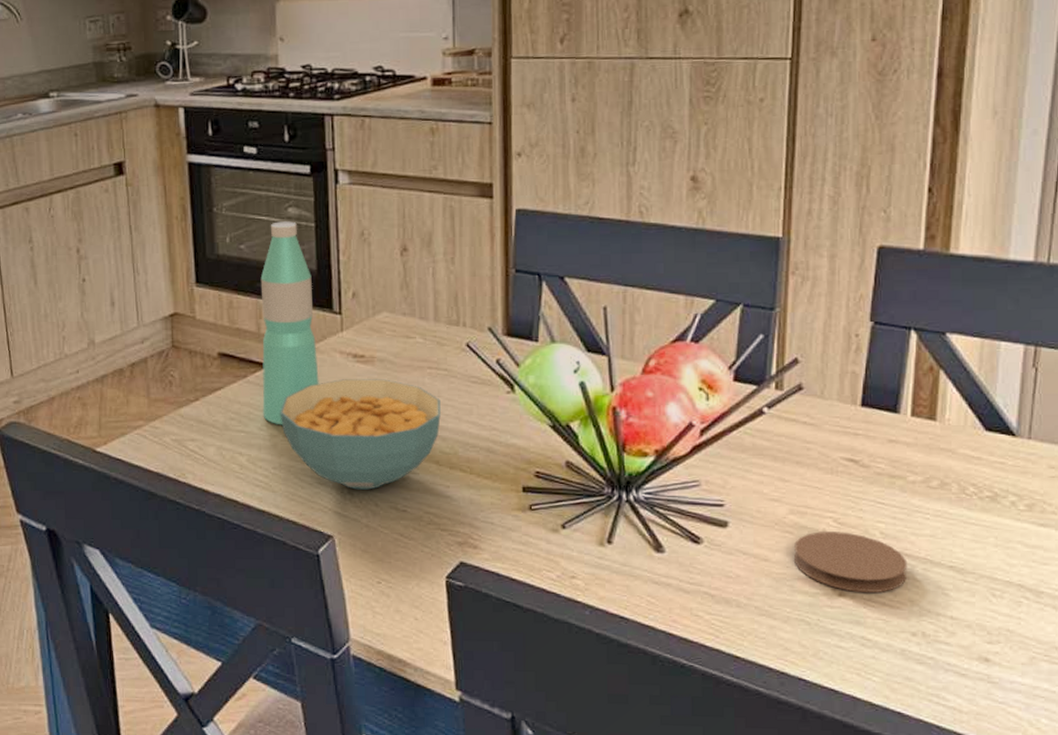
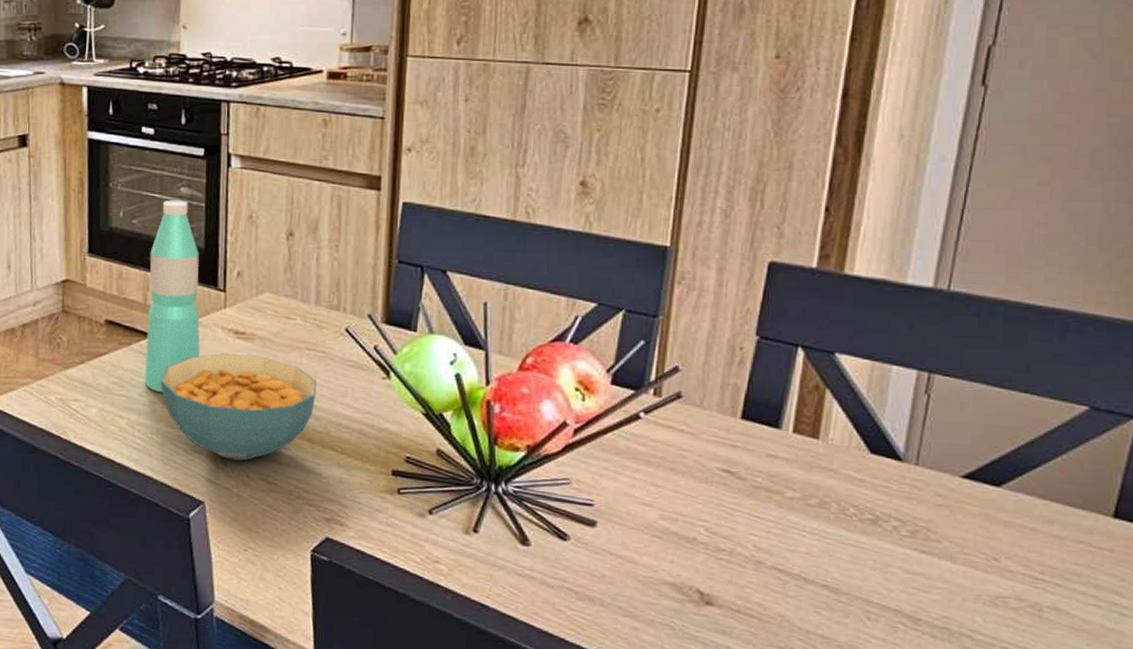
coaster: present [793,531,908,592] -> none [661,539,780,605]

